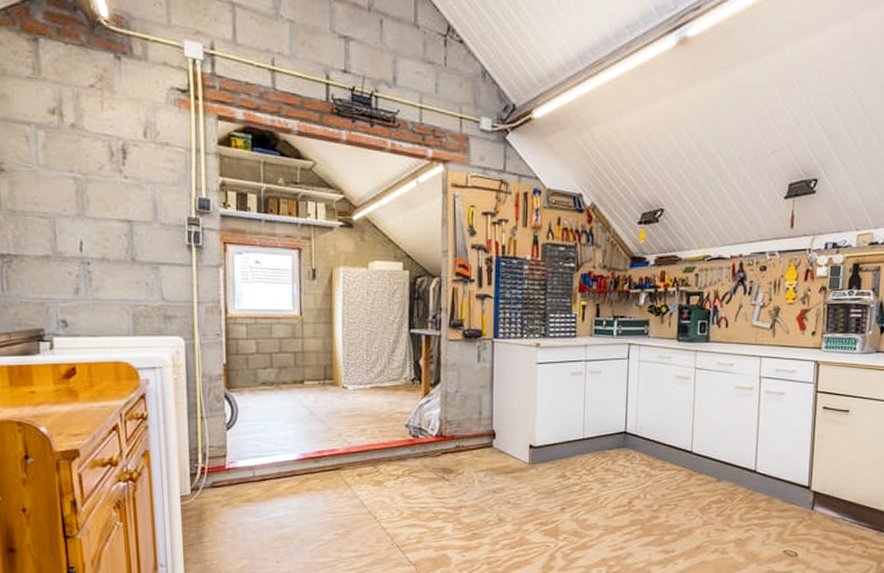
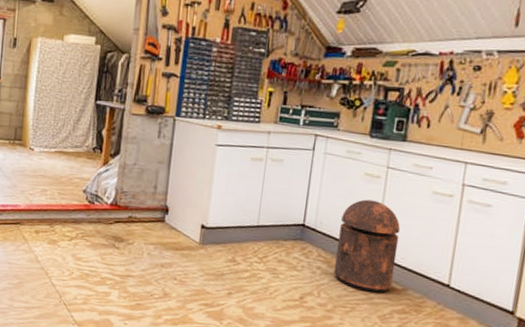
trash can: none [656,401,711,487] -> present [334,199,401,294]

